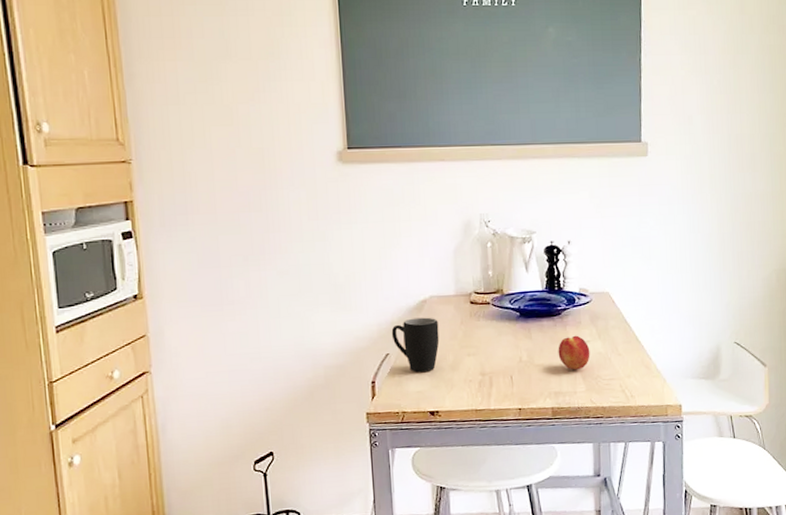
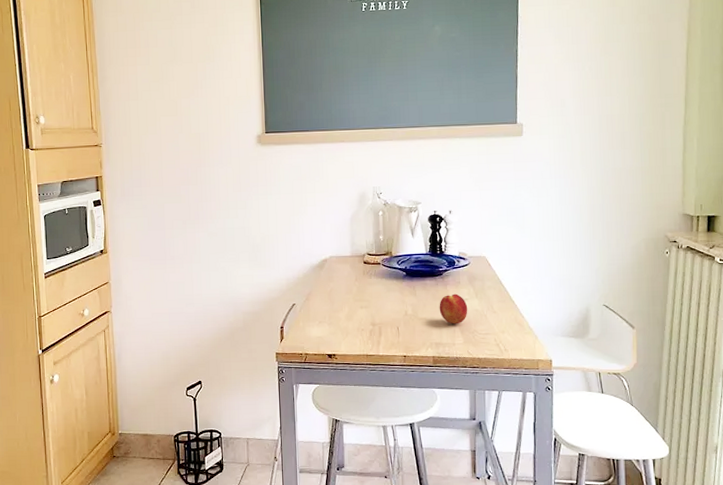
mug: present [391,317,440,373] -> none [297,274,337,321]

